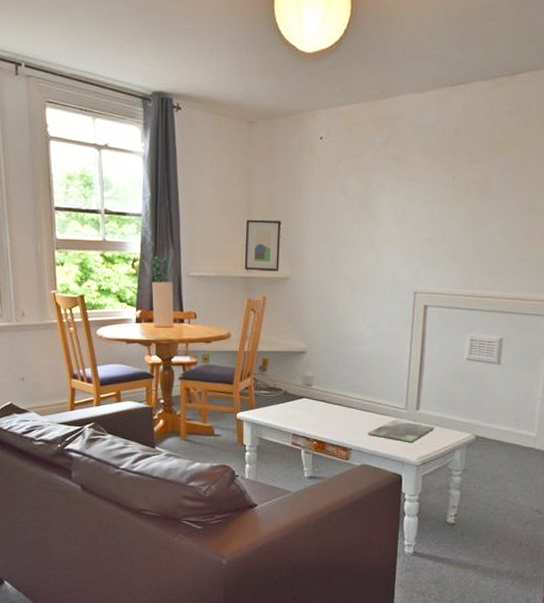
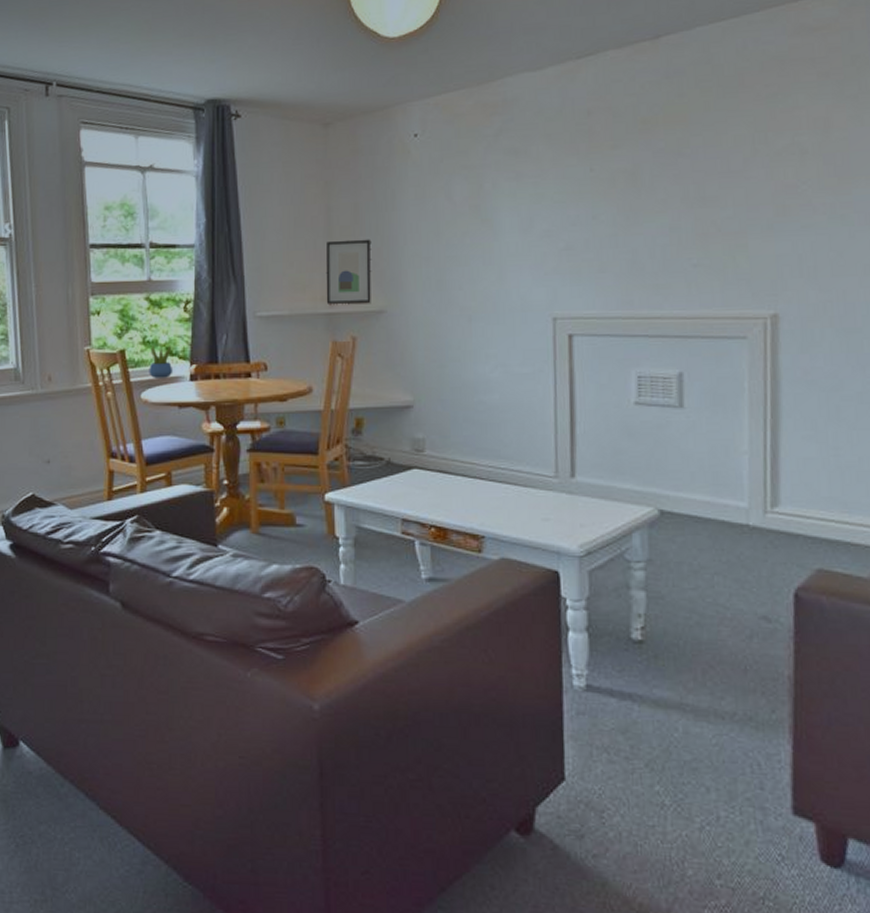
succulent plant: none [103,292,123,320] -> present [149,343,173,380]
vase: present [152,249,174,329] -> none [210,285,239,387]
magazine: present [368,419,435,442] -> none [506,492,600,524]

